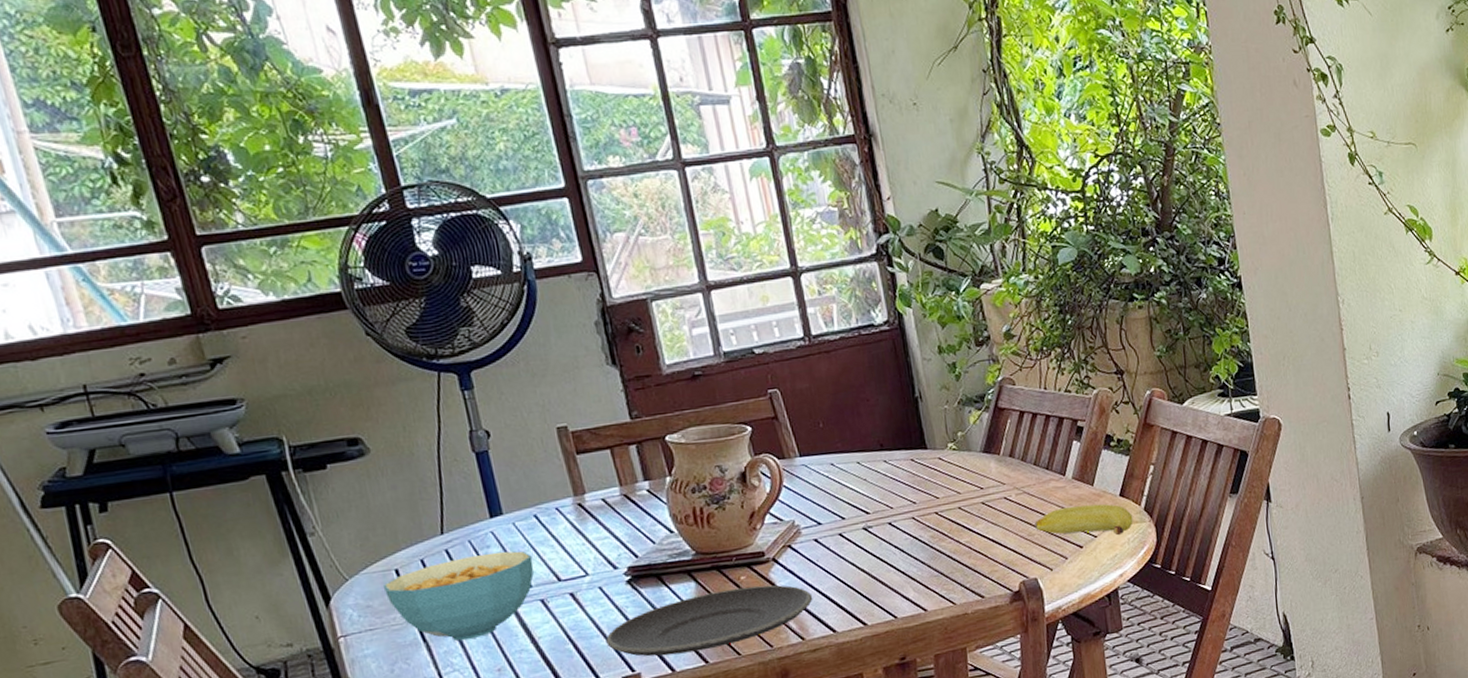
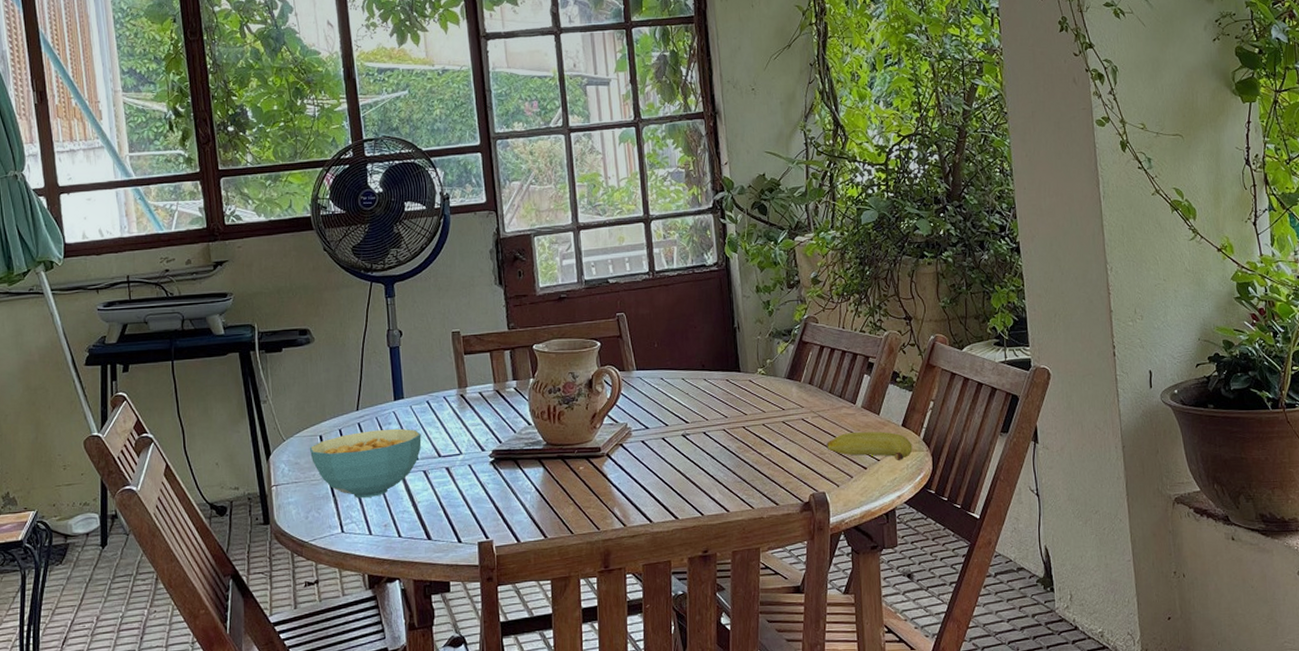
plate: present [605,585,813,657] -> none [469,476,636,528]

